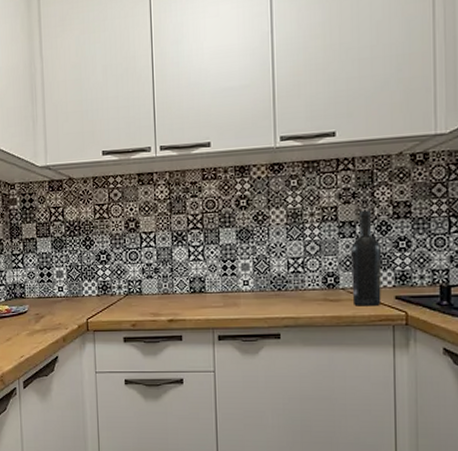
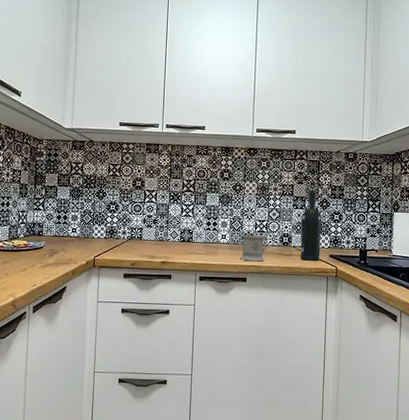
mug: none [270,271,317,312] -> present [240,231,276,262]

